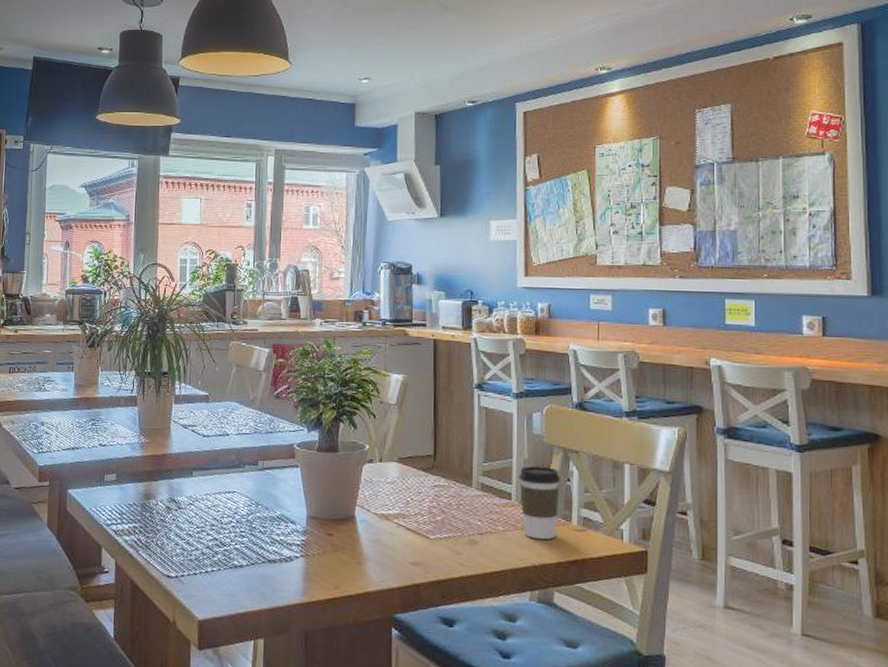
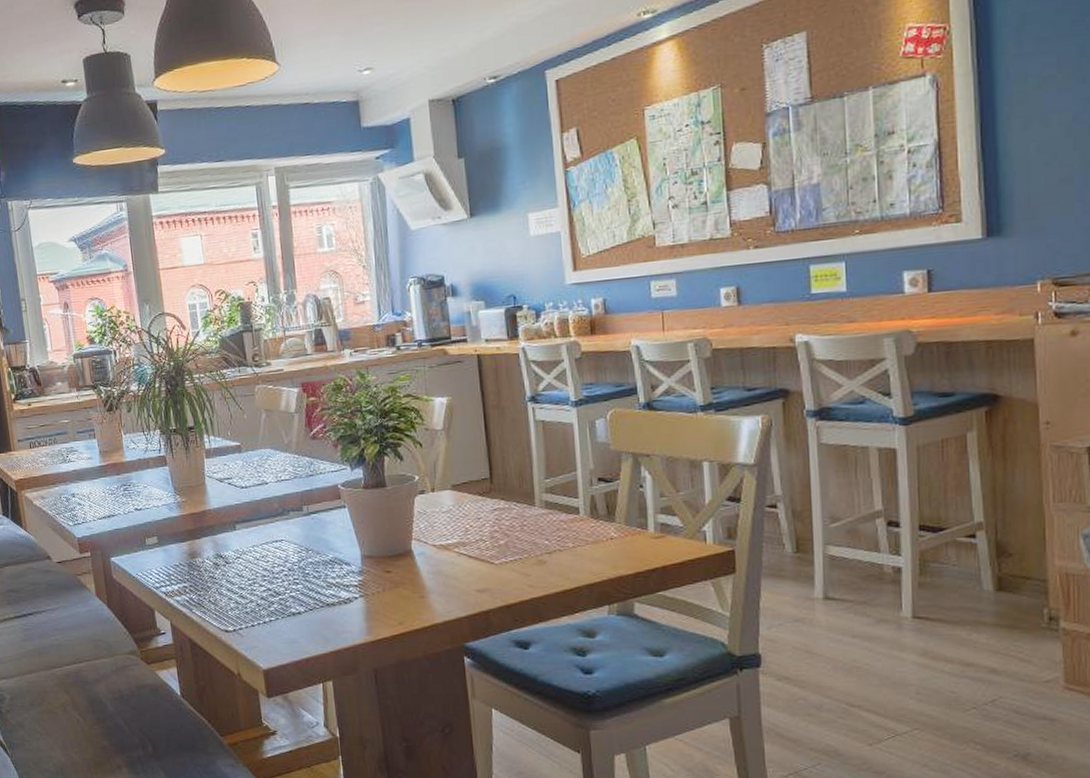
coffee cup: present [519,466,560,540] -> none [585,475,632,552]

